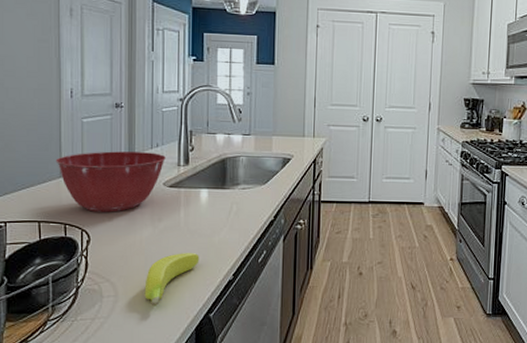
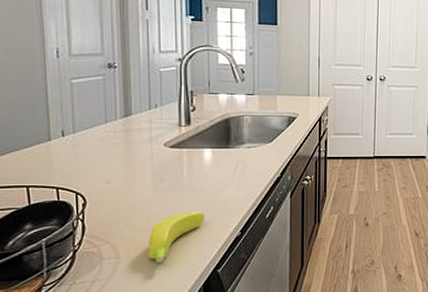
mixing bowl: present [55,151,166,212] -> none [43,112,166,175]

